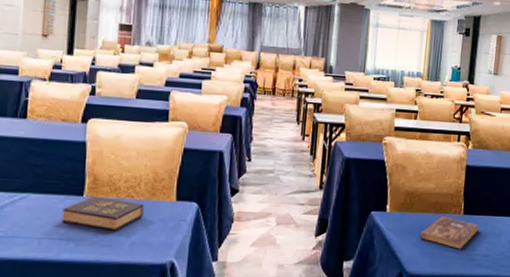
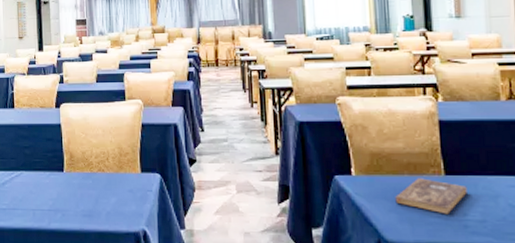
hardback book: present [62,196,144,231] -> none [49,171,114,202]

